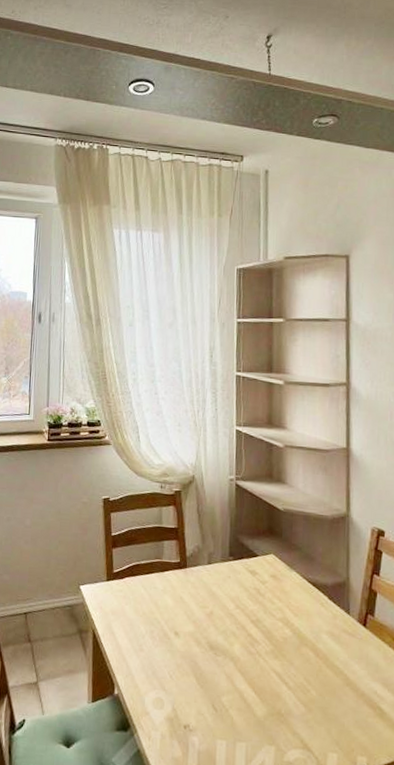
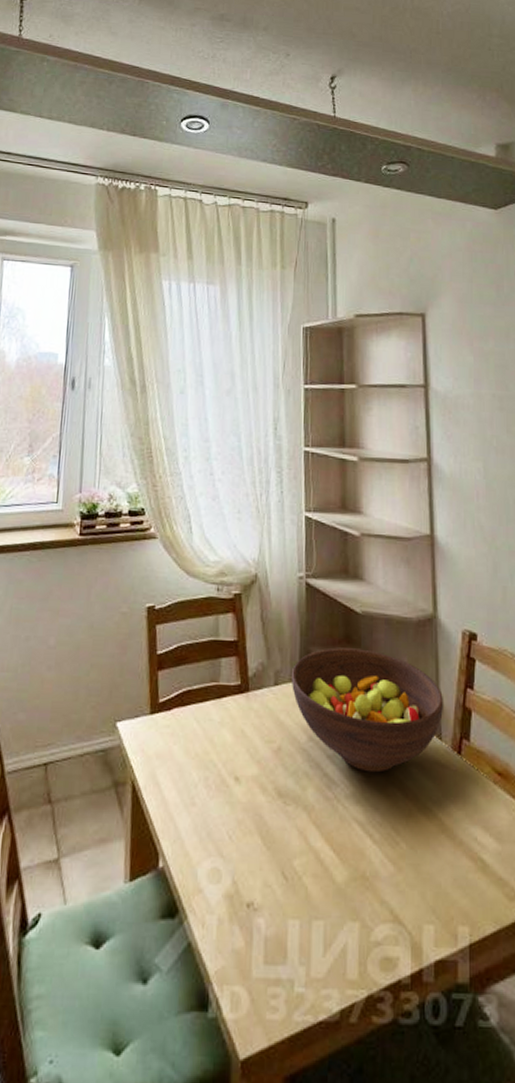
fruit bowl: none [221,537,352,636] -> present [290,647,443,773]

